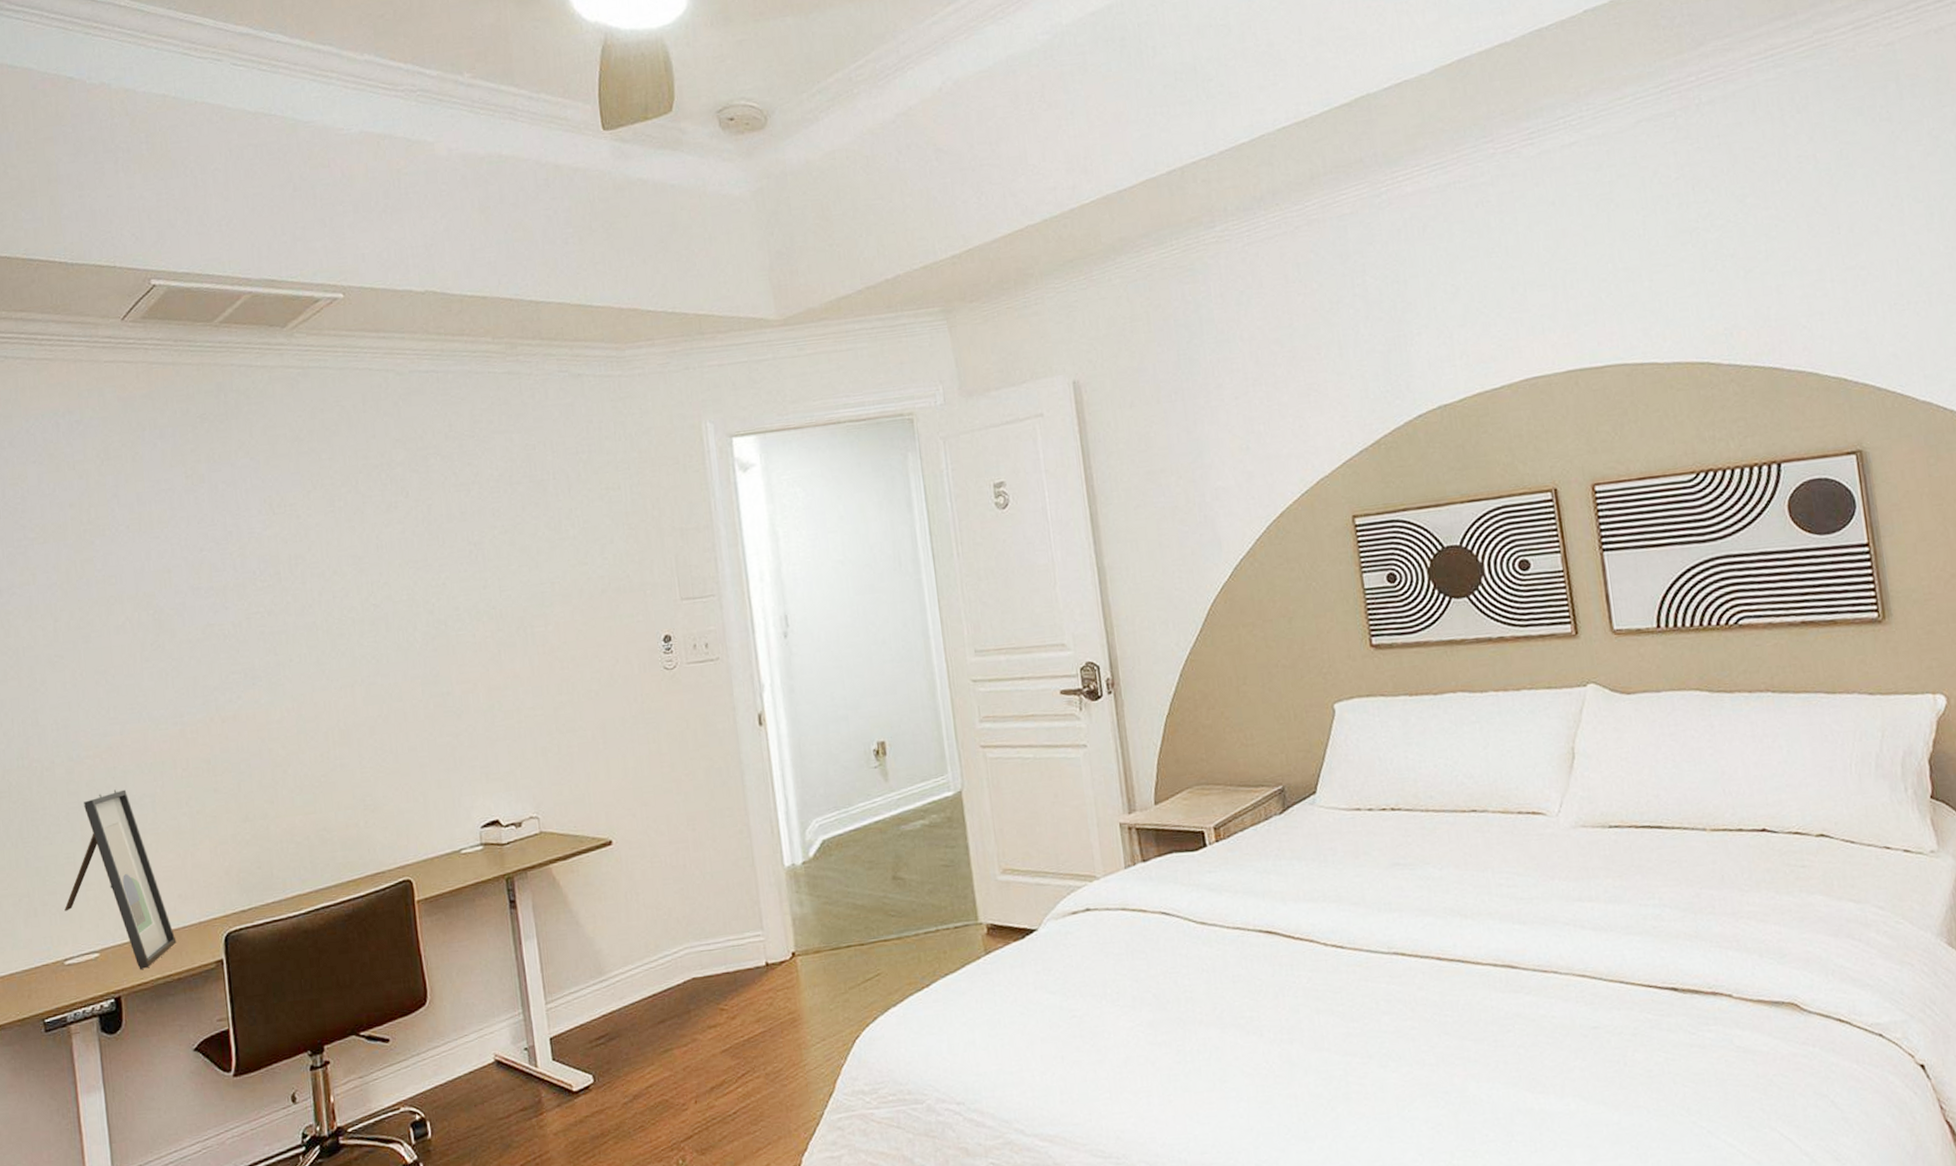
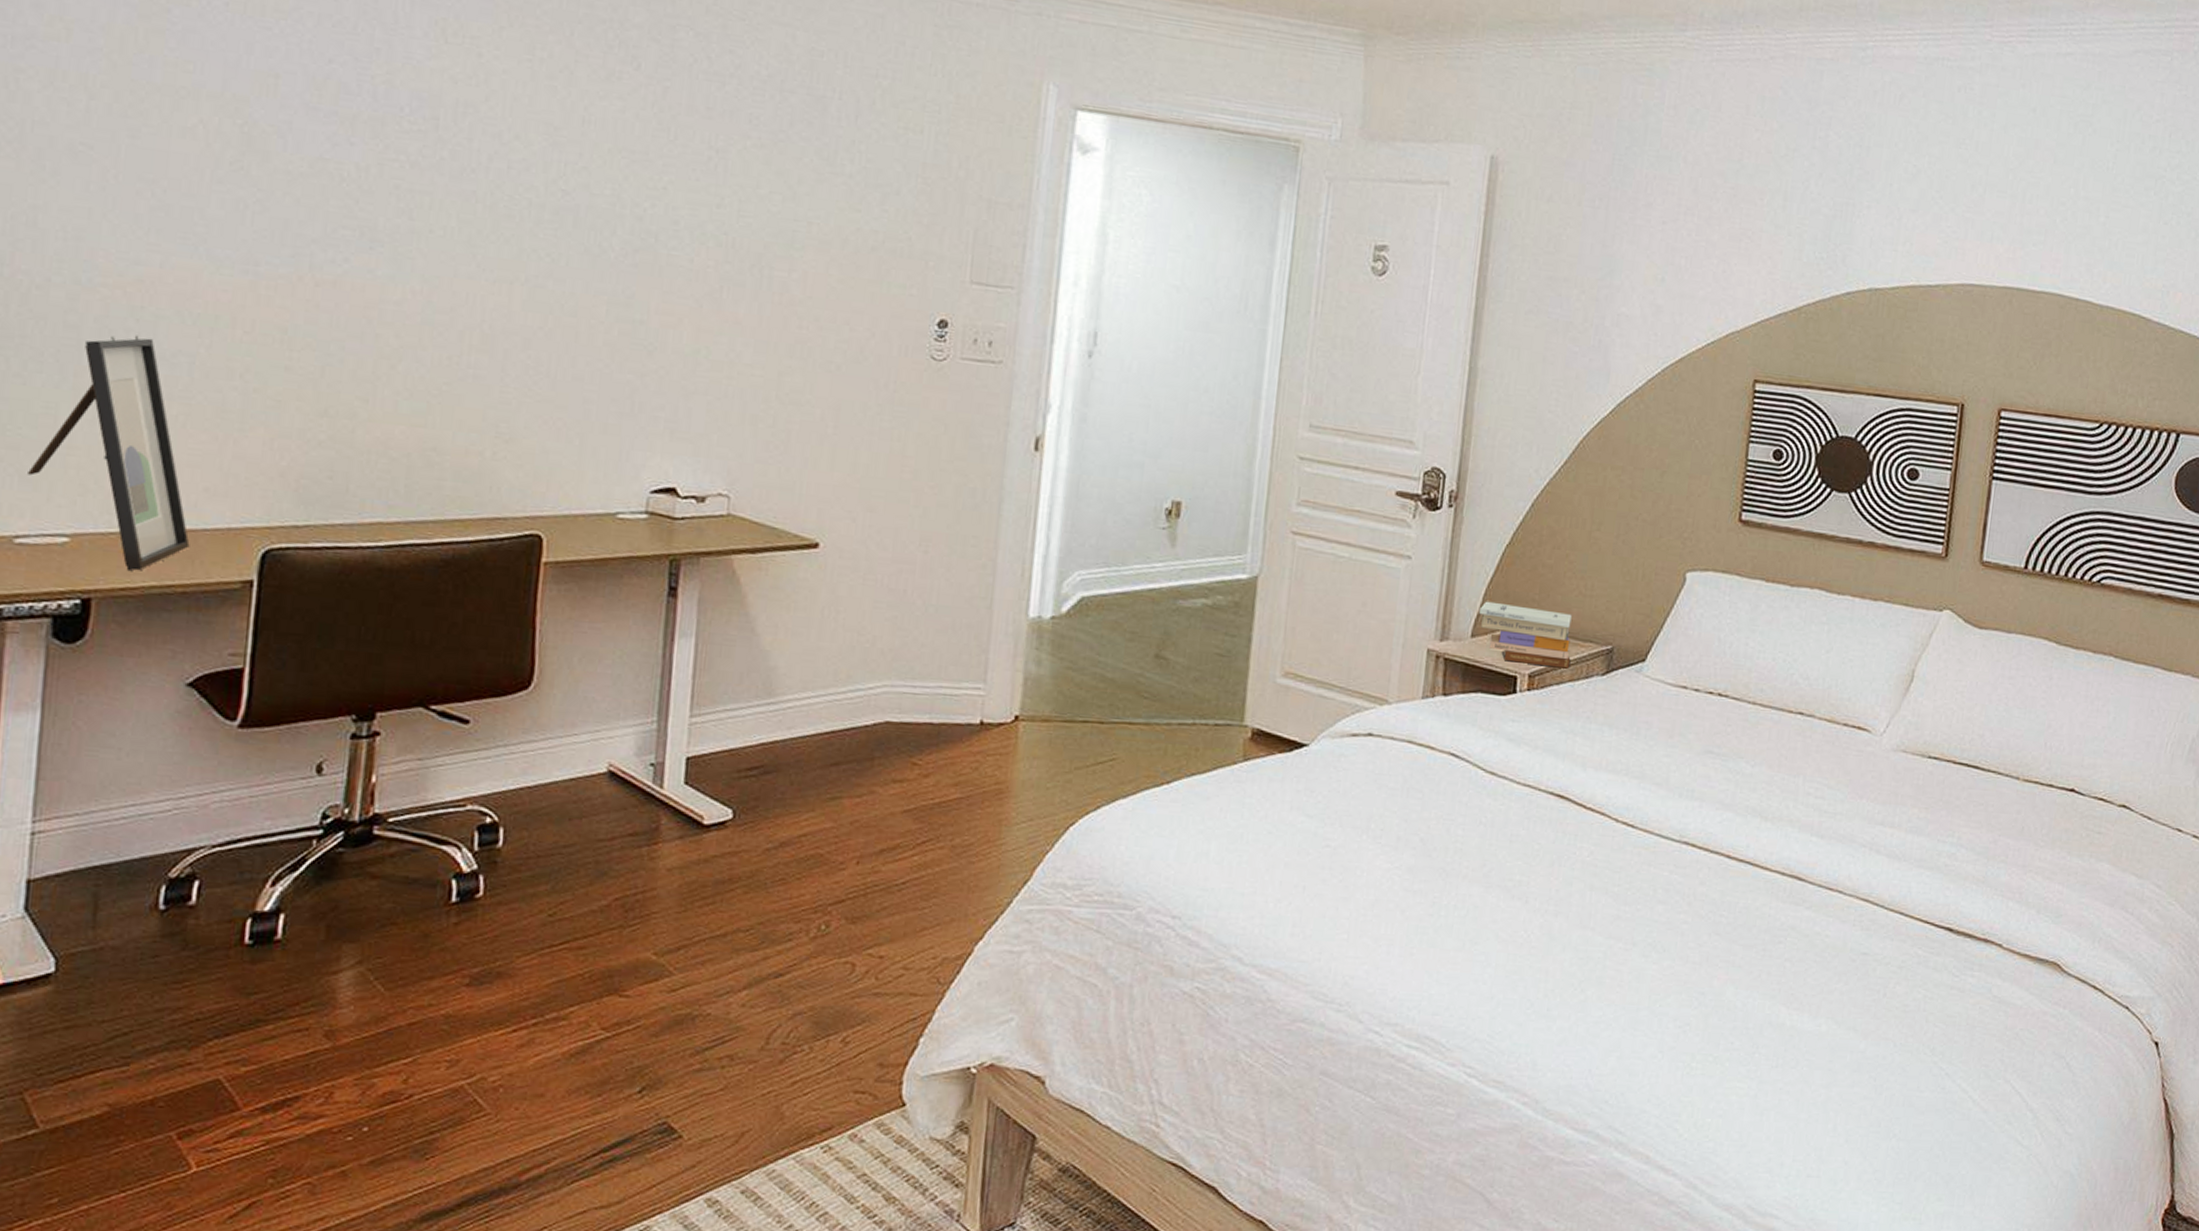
books: none [1156,764,1249,820] -> present [1478,601,1573,669]

